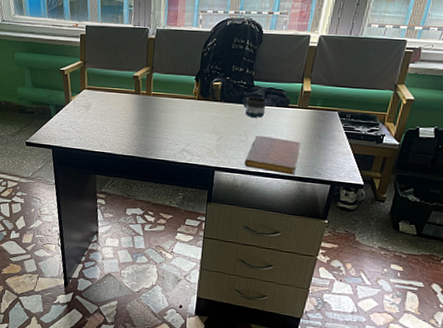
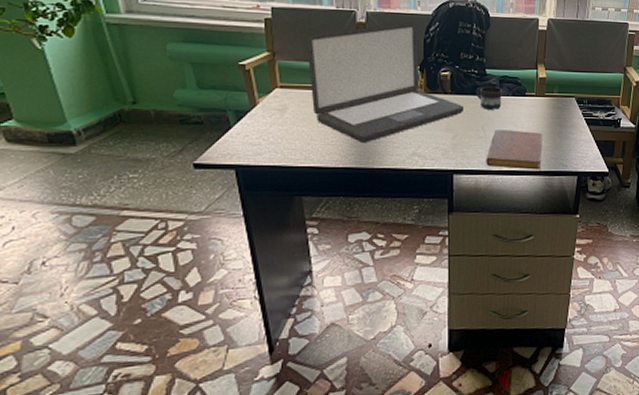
laptop: none [108,38,231,137] -> present [307,23,465,142]

